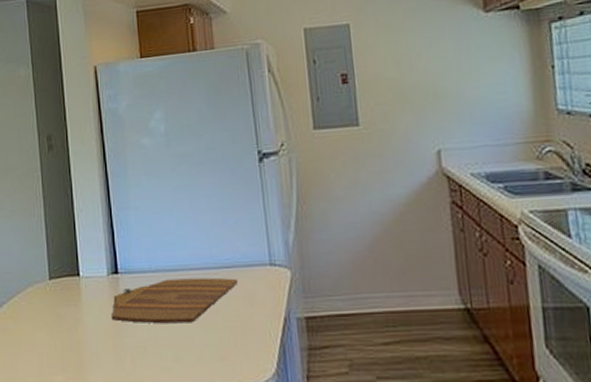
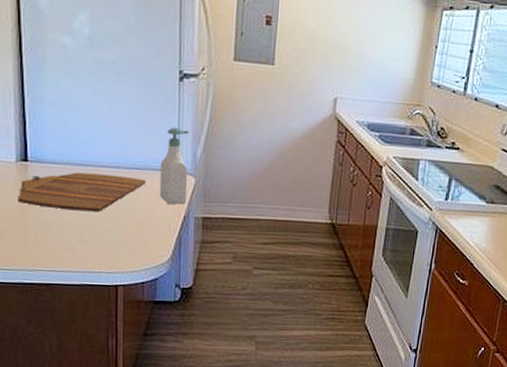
soap bottle: none [250,214,285,306] -> present [159,127,189,205]

